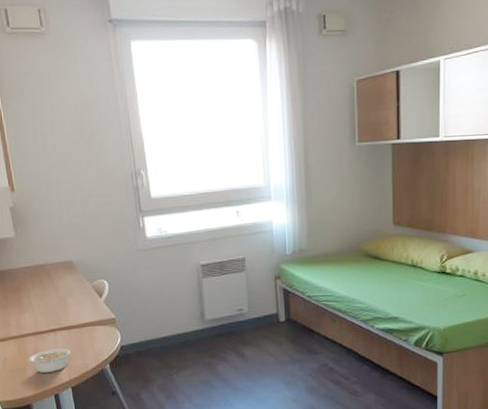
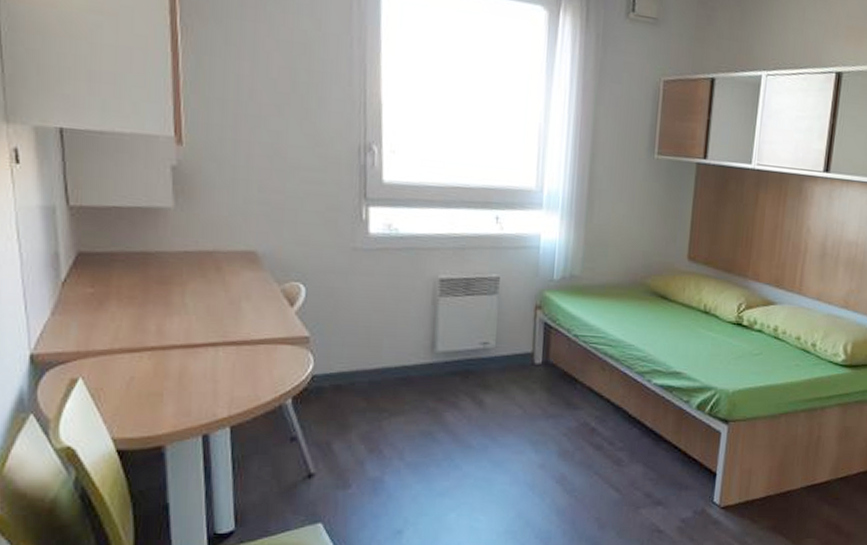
legume: present [29,348,74,374] -> none [169,370,242,404]

